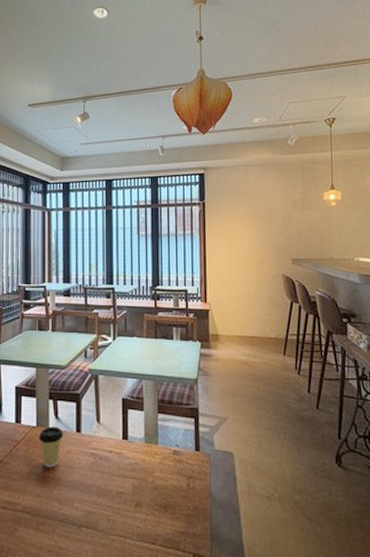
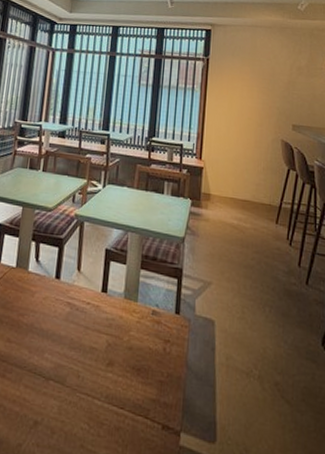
coffee cup: present [39,426,64,468] -> none [17,269,43,313]

